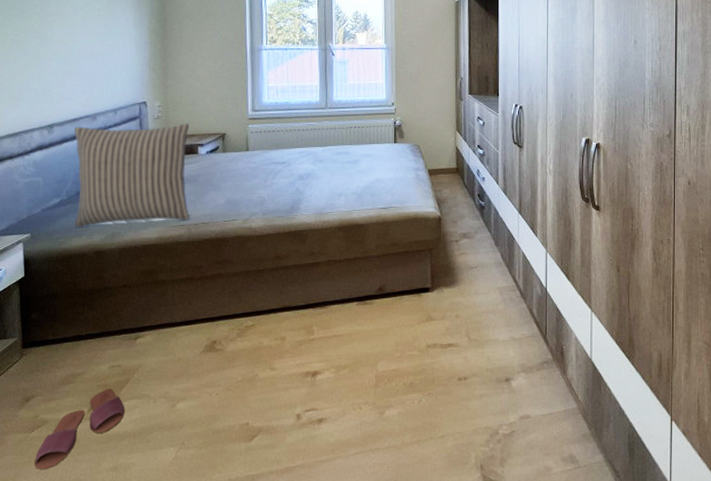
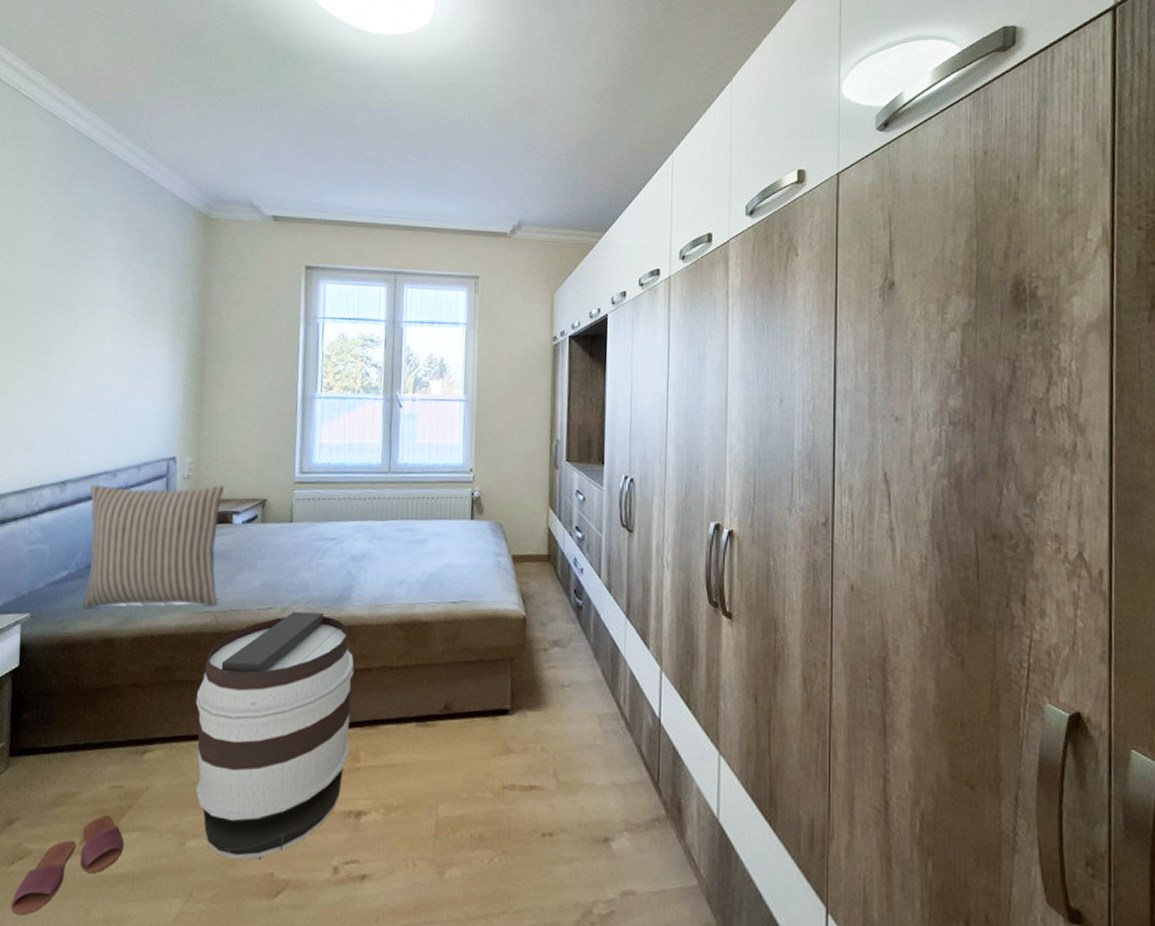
barrel: none [176,221,305,415] -> present [195,611,354,860]

